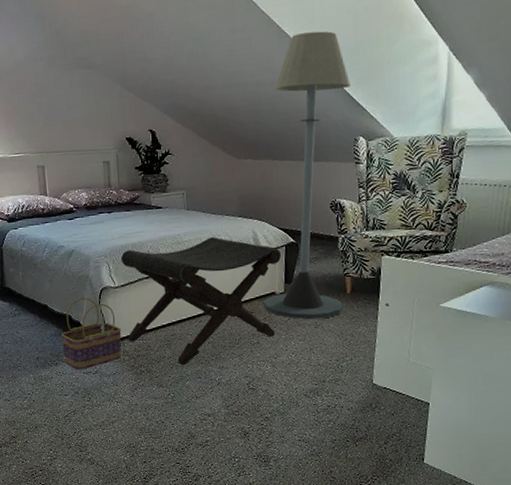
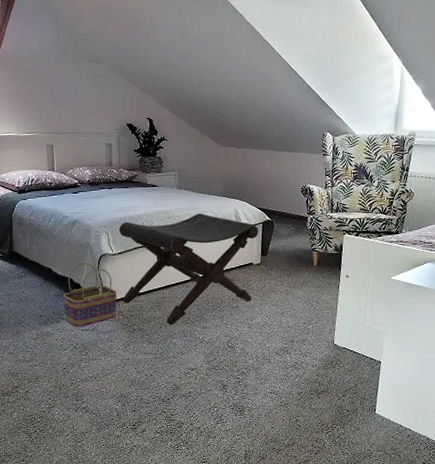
floor lamp: present [263,31,350,320] -> none [242,42,320,288]

